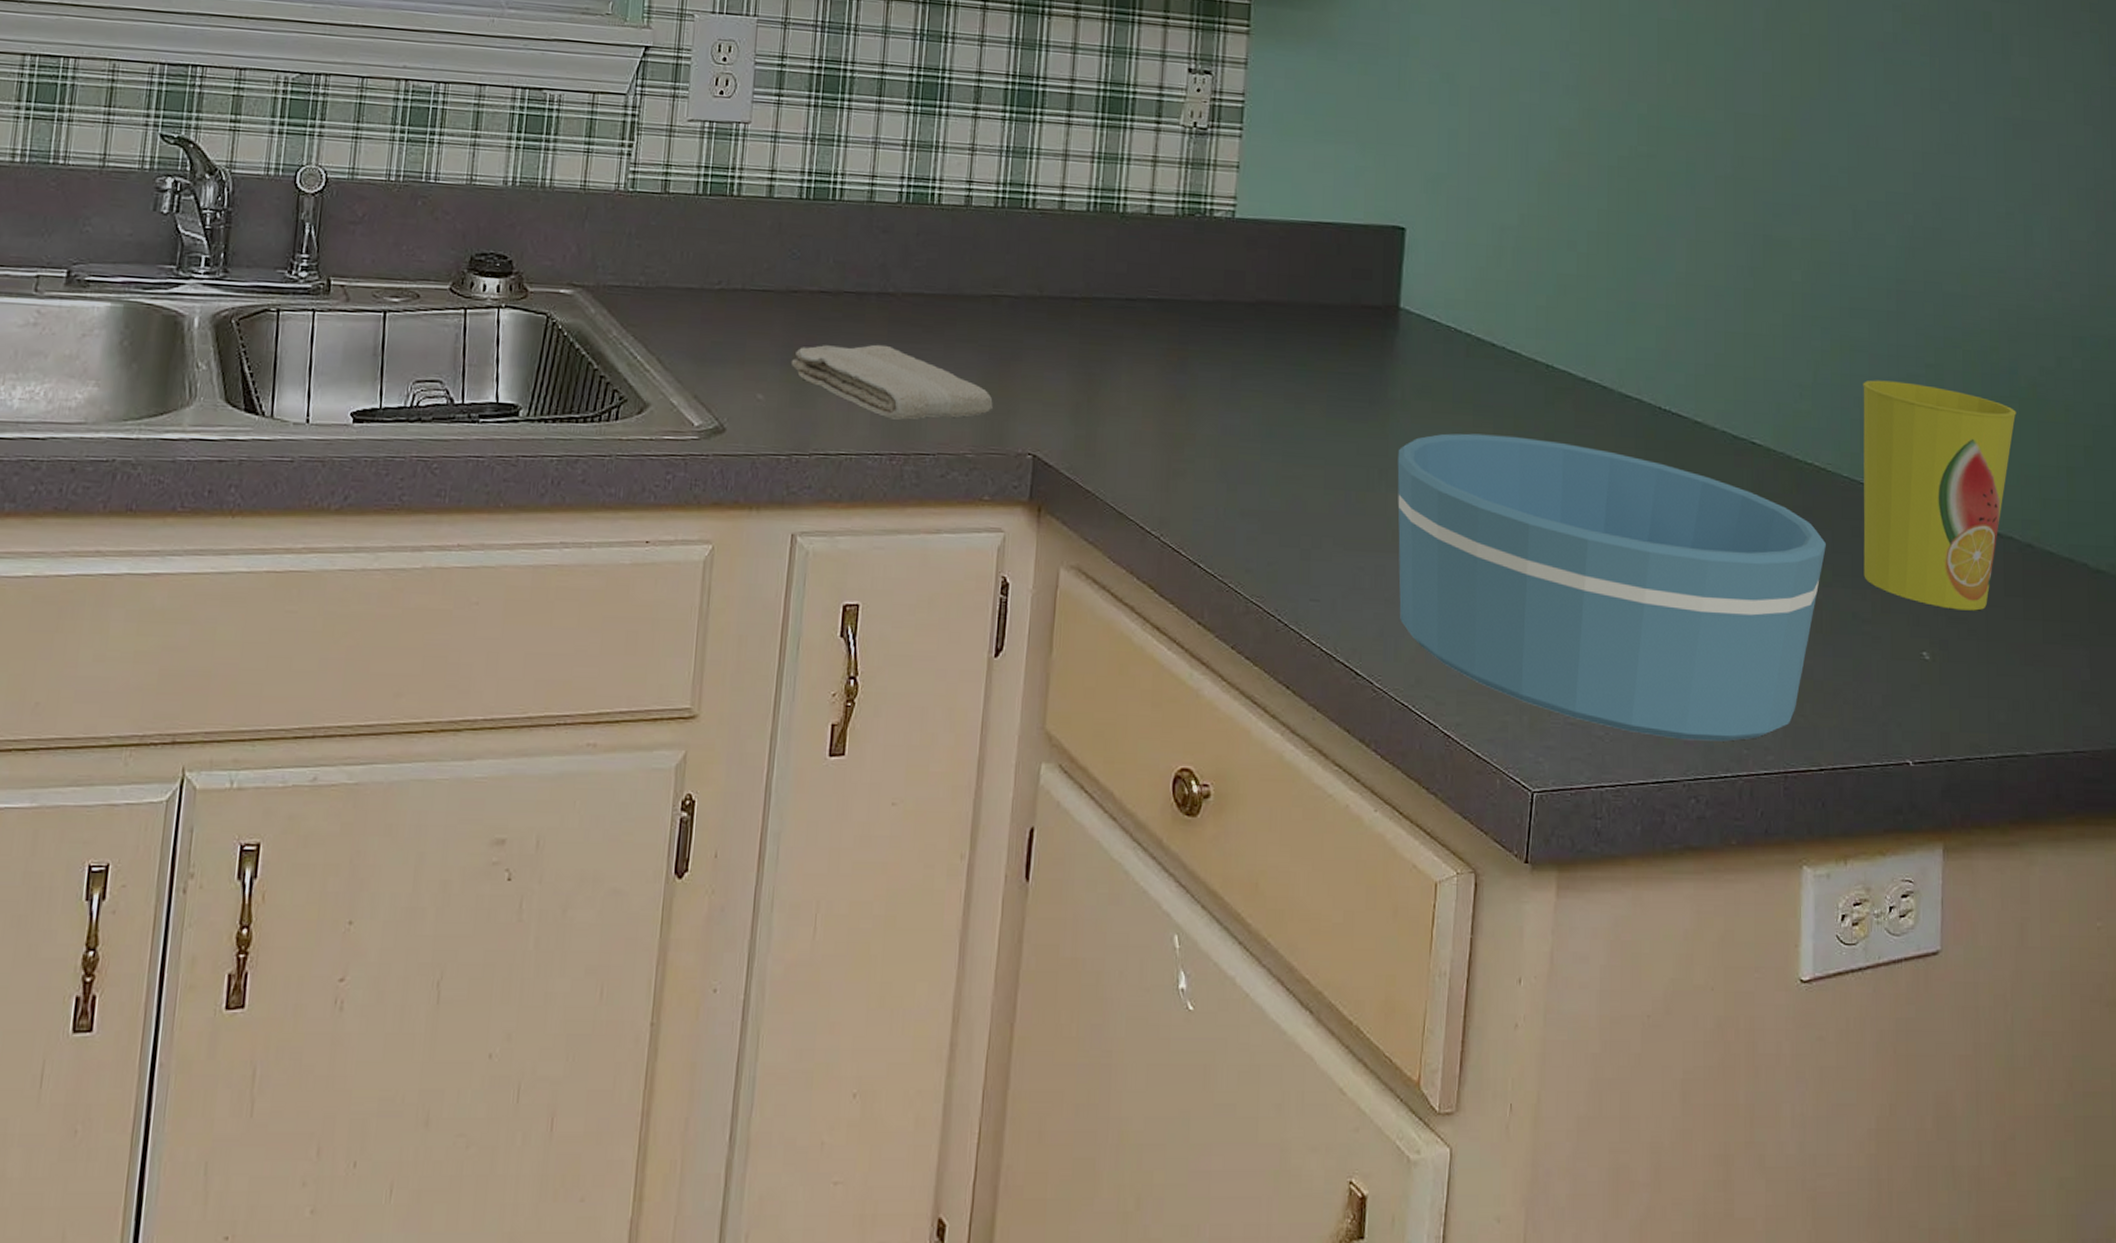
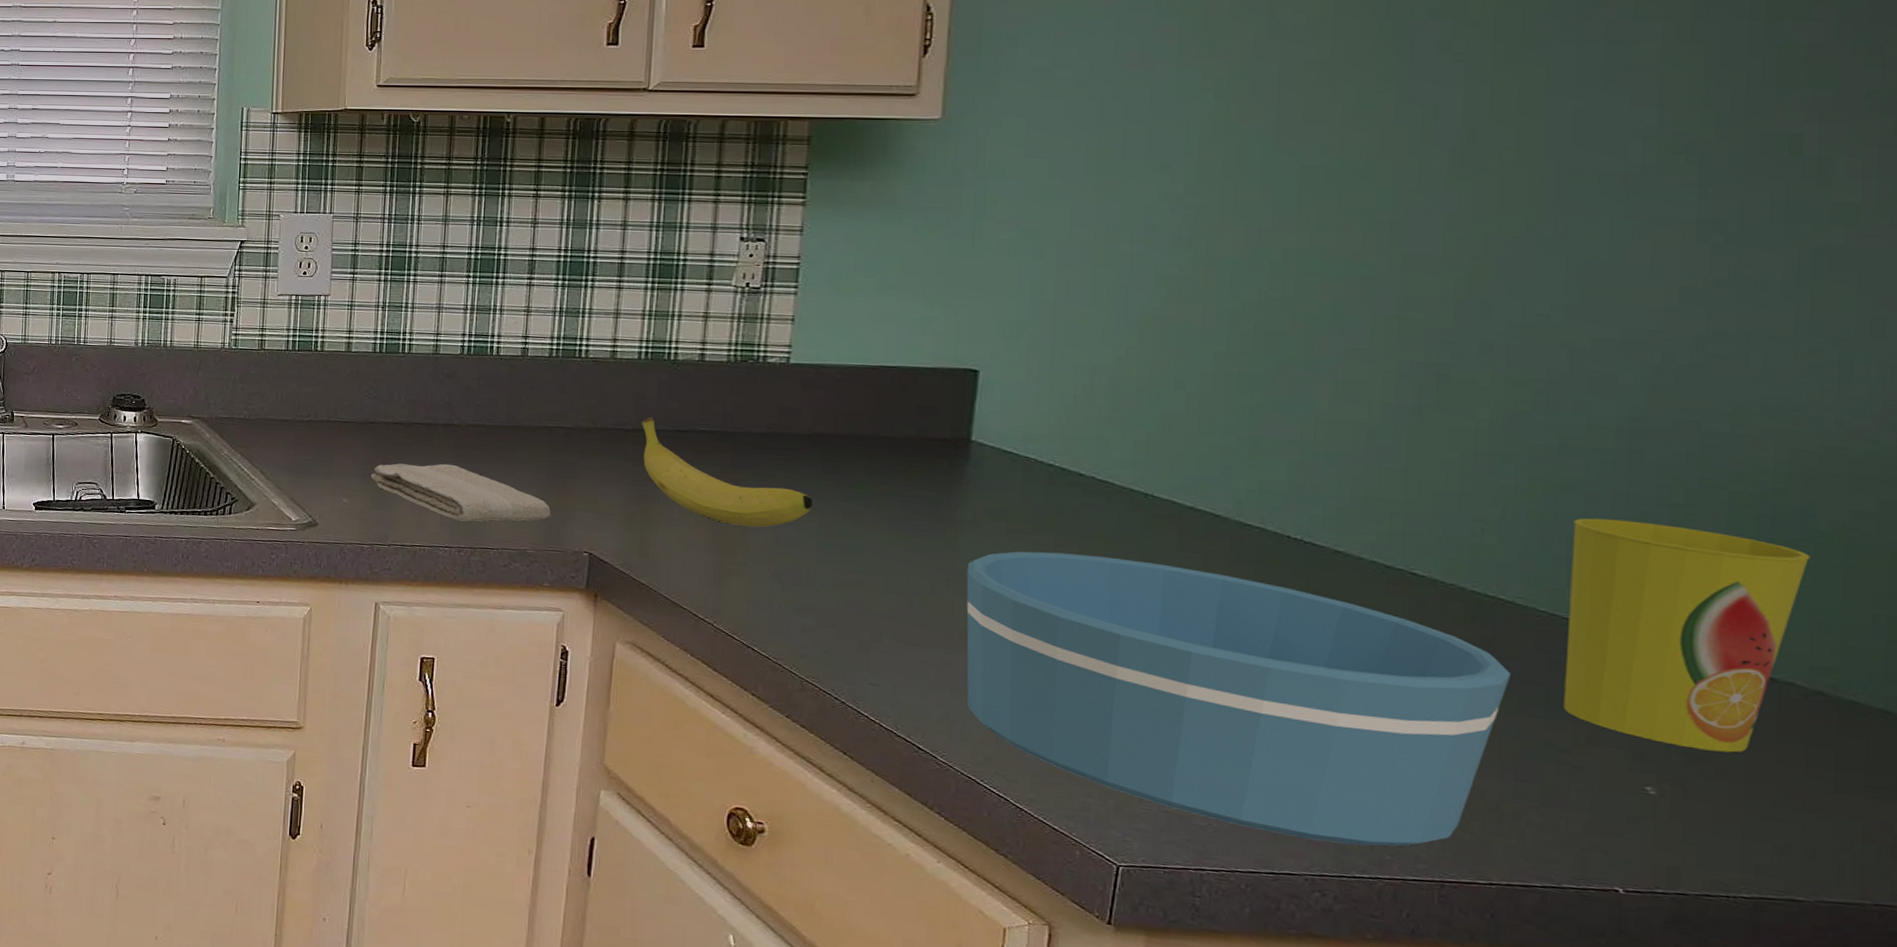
fruit: none [1089,282,1258,415] -> present [641,416,814,527]

